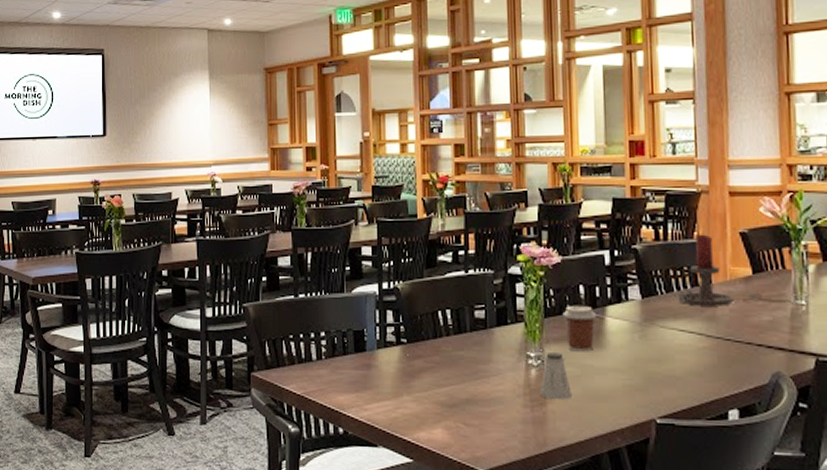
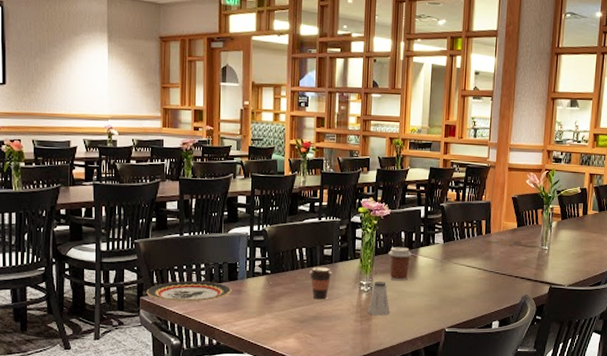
plate: none [258,353,359,380] -> present [146,281,232,303]
coffee cup: none [456,334,487,377] -> present [308,267,332,300]
candle holder: present [678,234,734,306] -> none [467,197,504,249]

